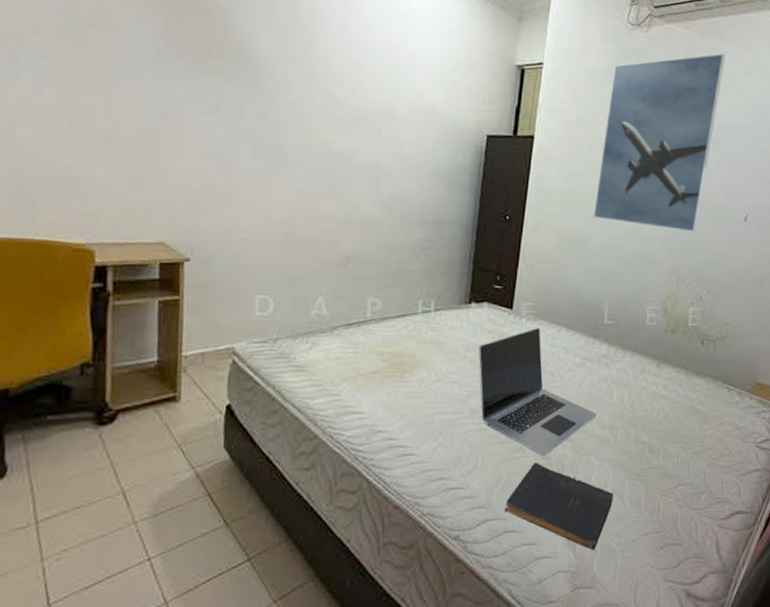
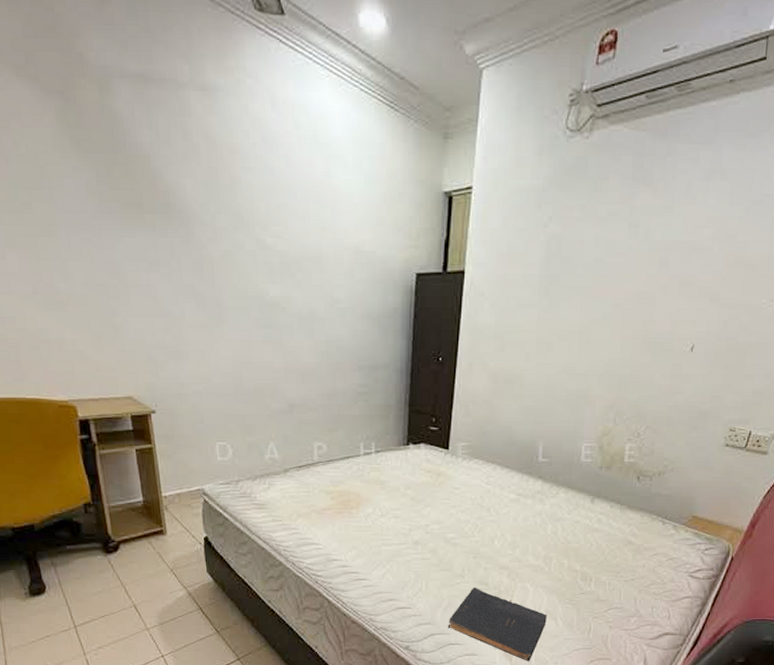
laptop: present [478,327,597,456] -> none [418,466,531,582]
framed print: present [593,53,726,232] -> none [527,157,680,366]

